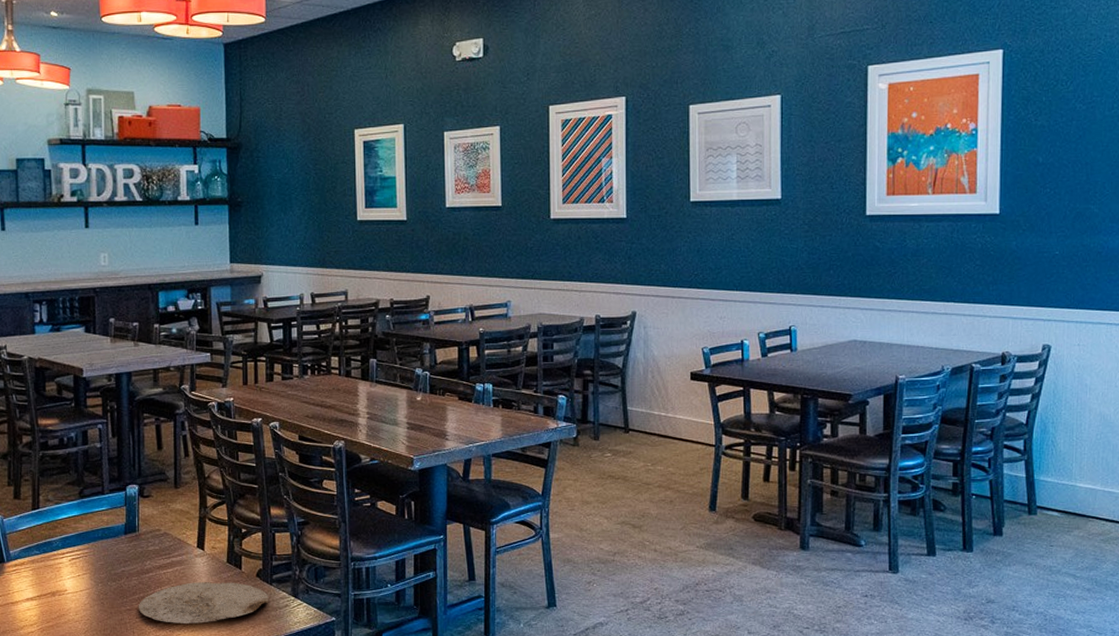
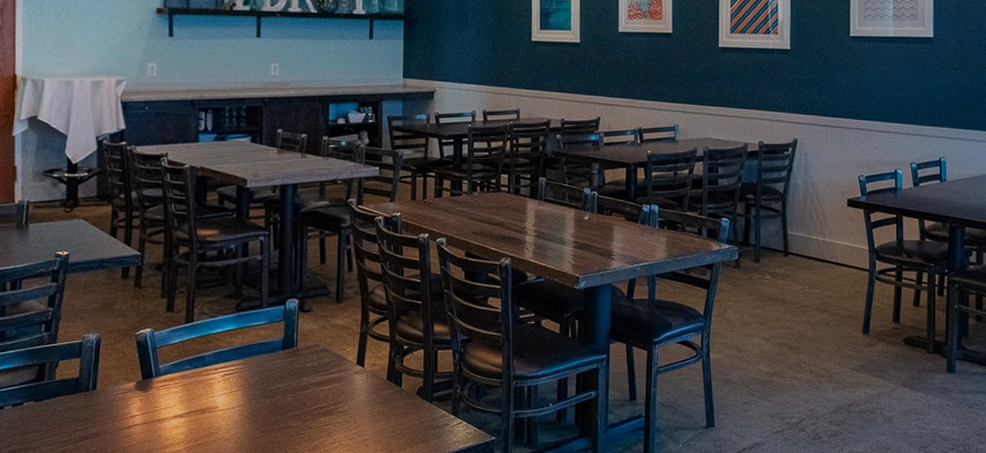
plate: present [138,582,269,624] -> none [292,400,429,443]

